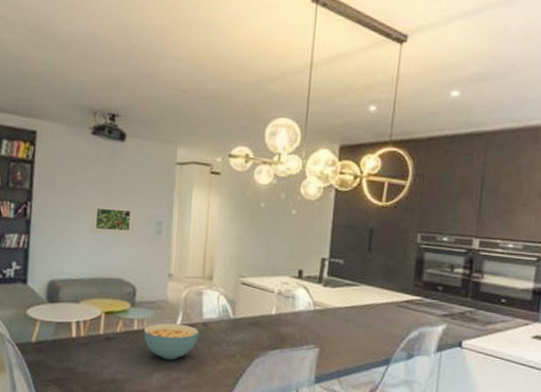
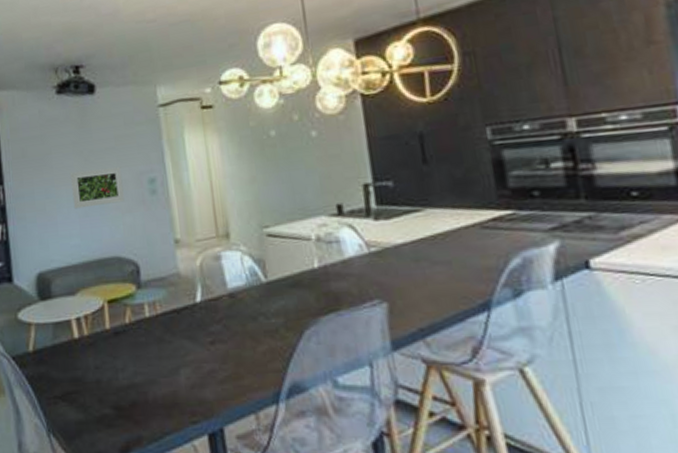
cereal bowl: present [143,323,199,360] -> none [157,300,227,349]

